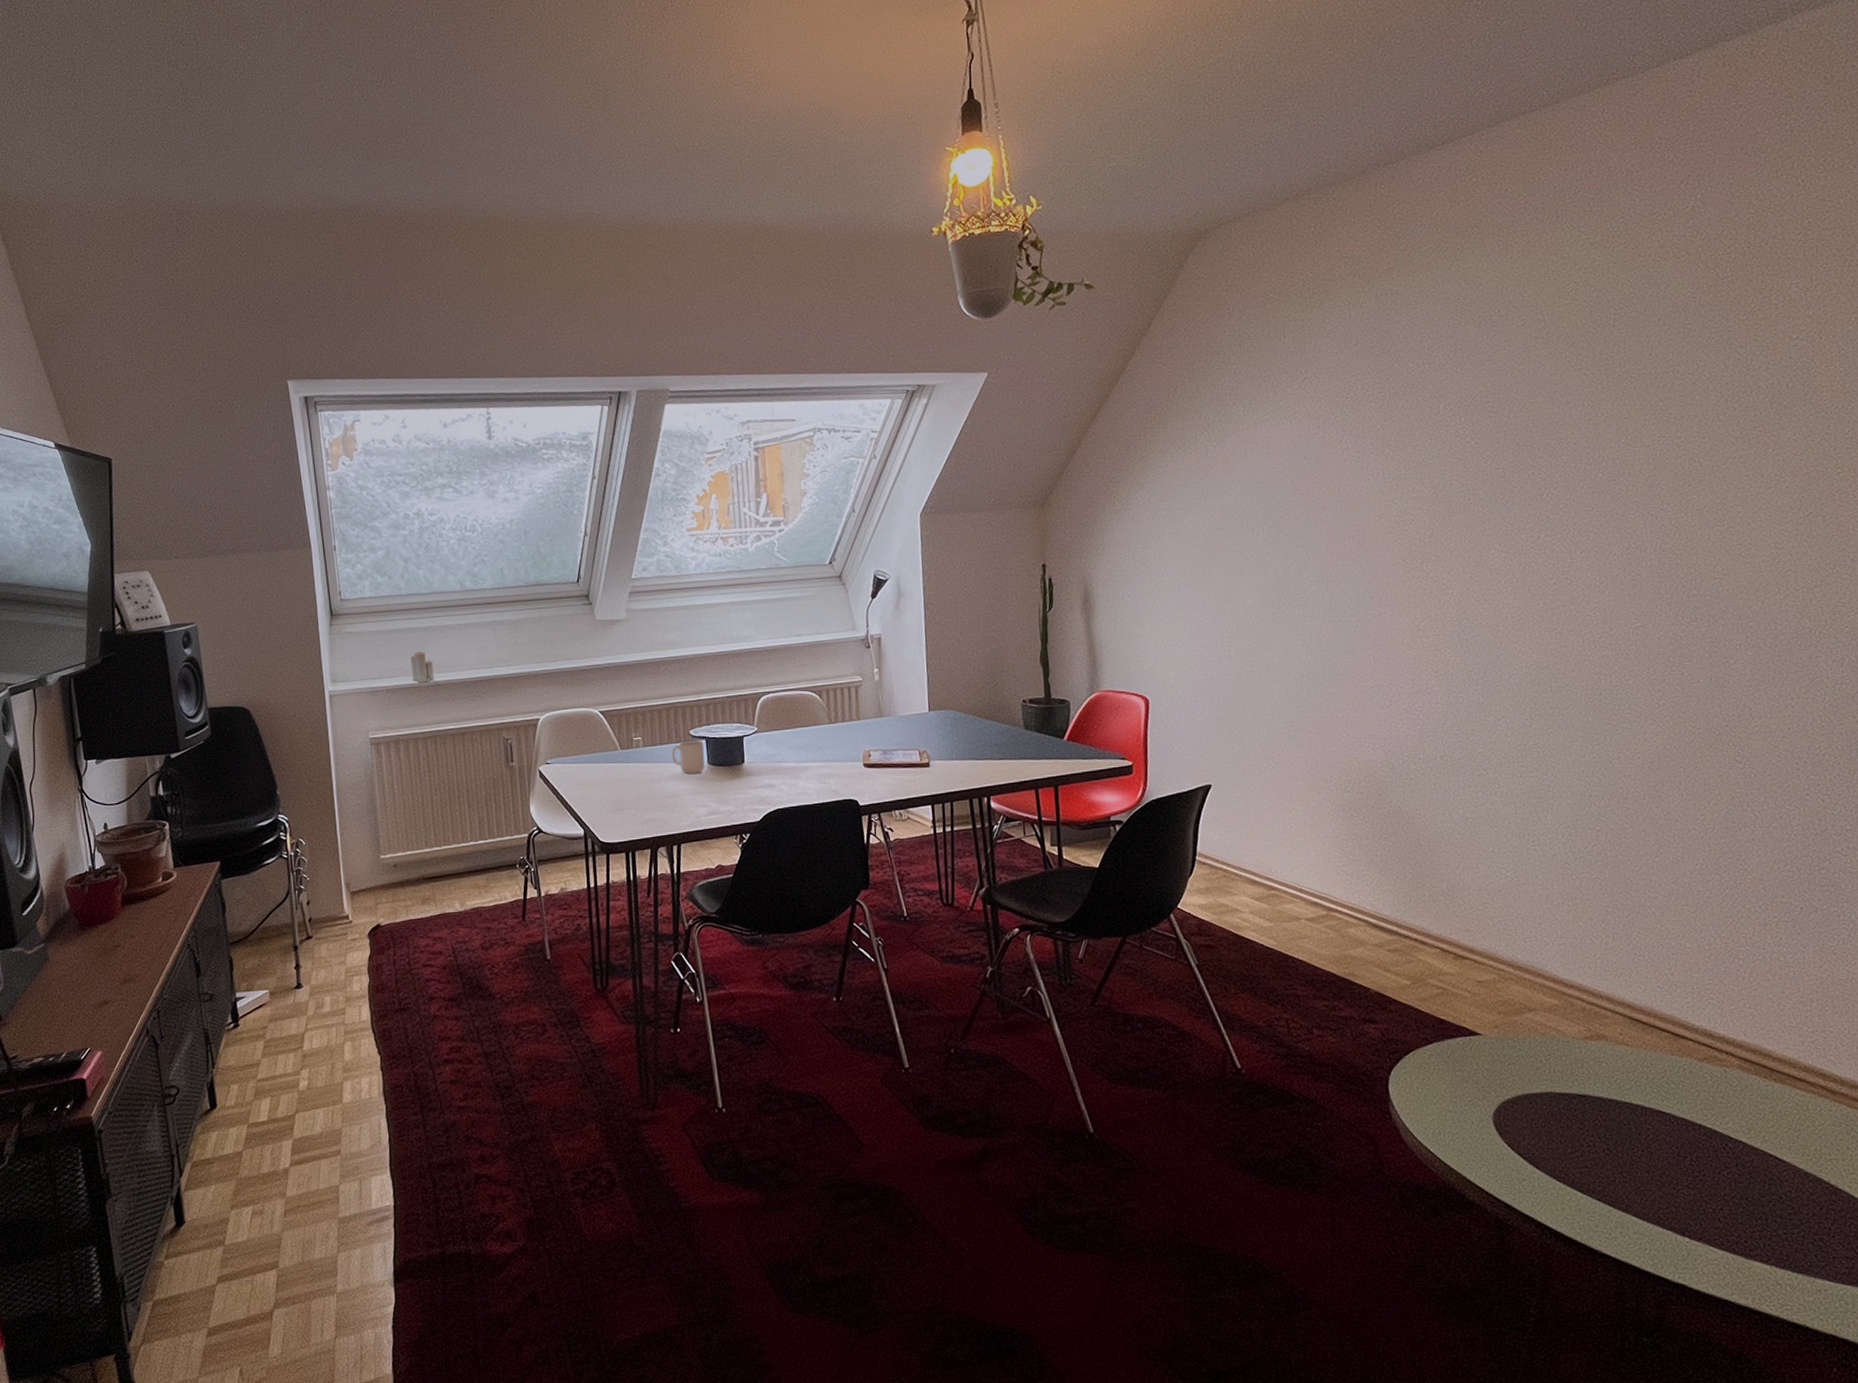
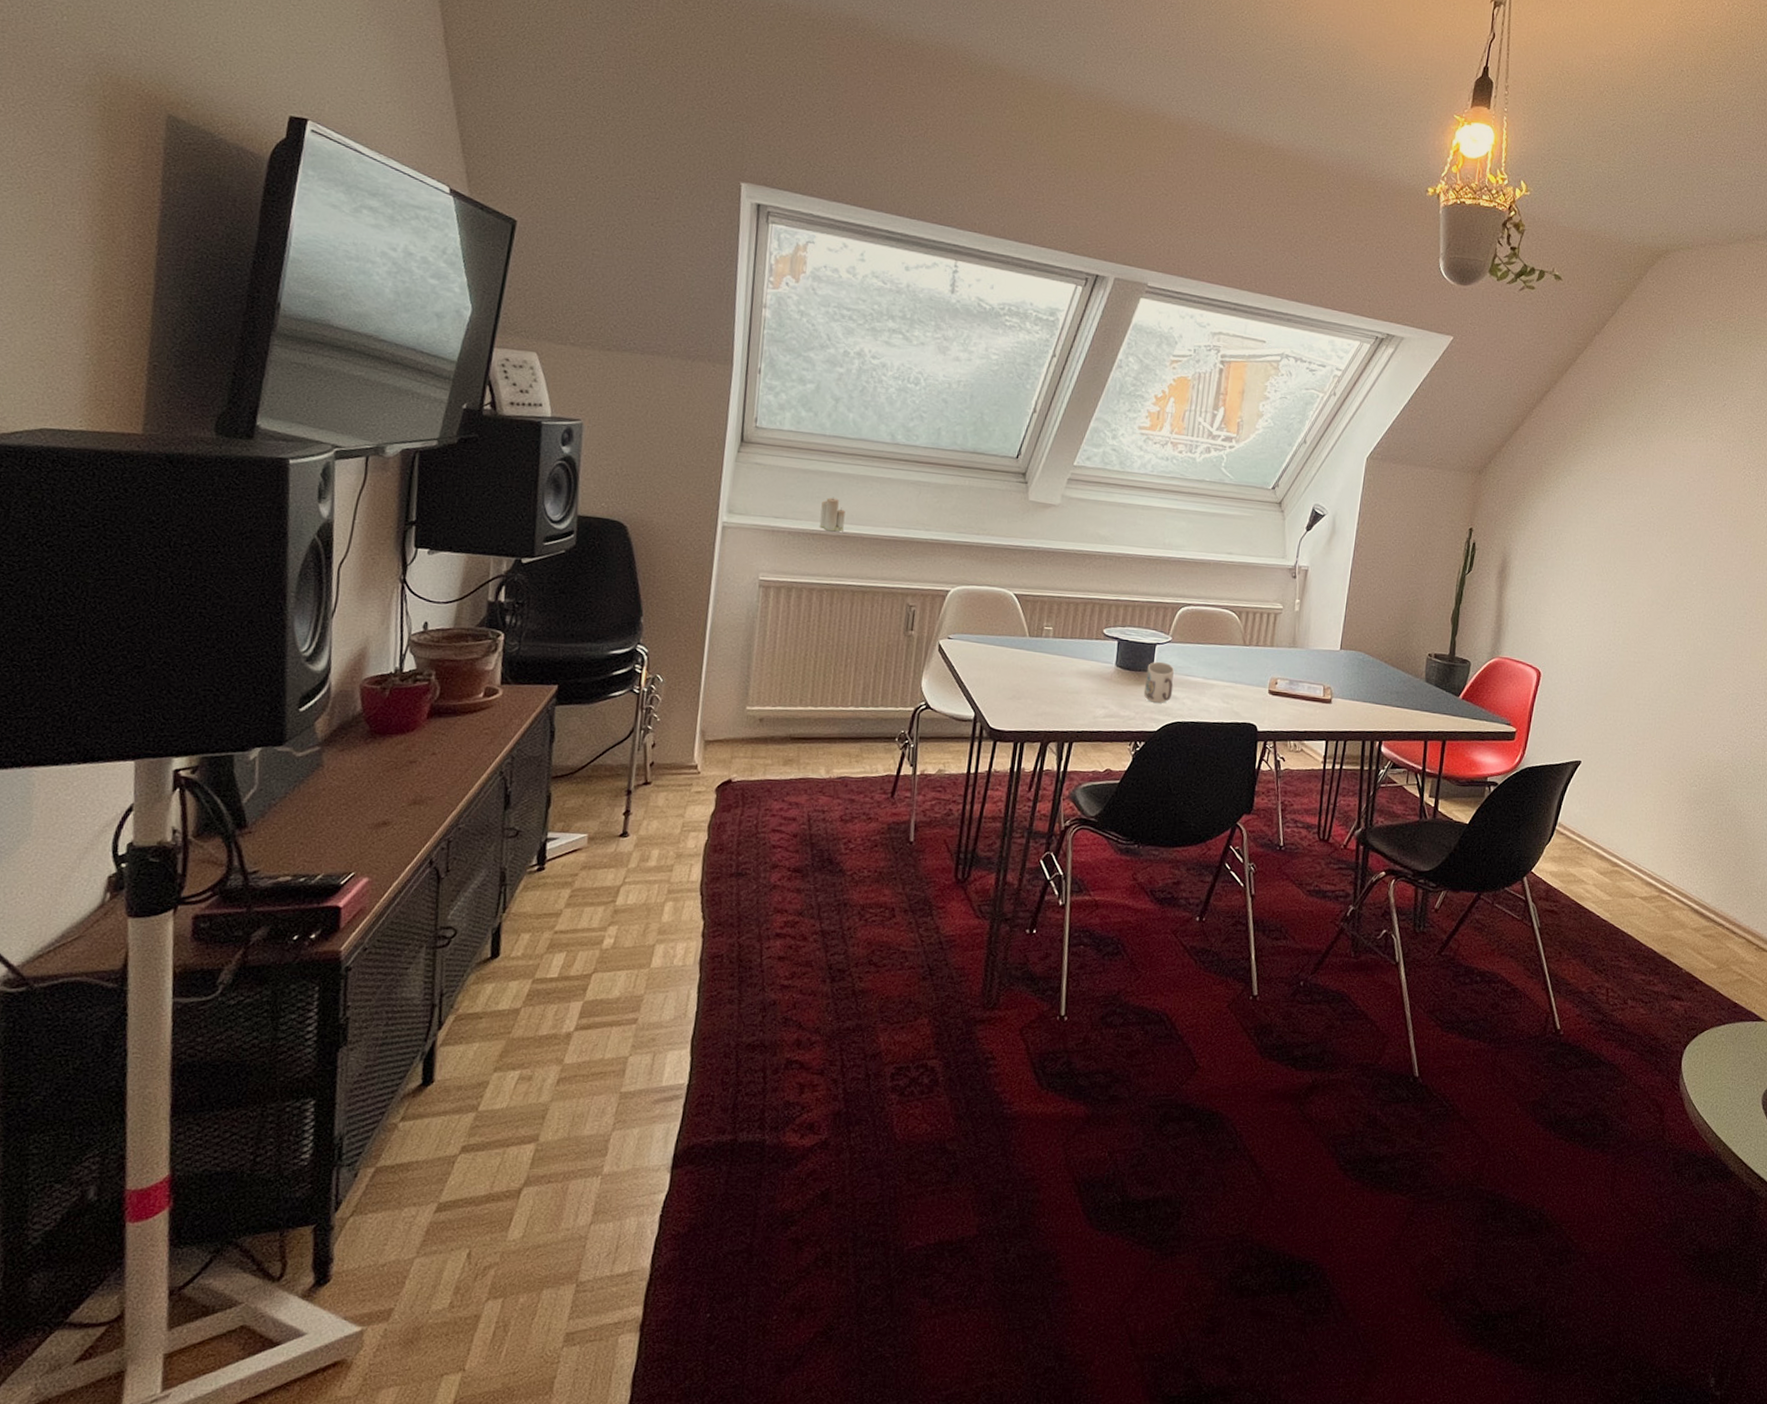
cup: present [672,740,705,774] -> none [1081,638,1114,674]
mug: none [739,752,768,794] -> present [1143,661,1174,703]

